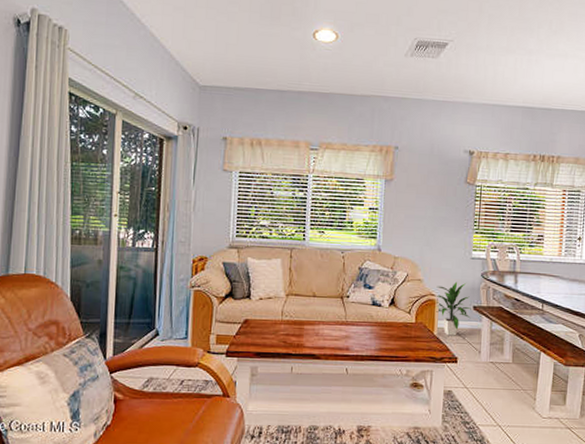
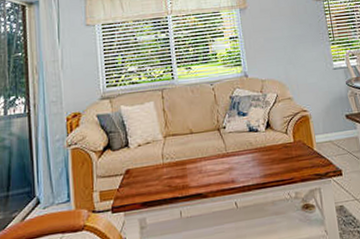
indoor plant: present [434,281,471,336] -> none [307,94,346,149]

